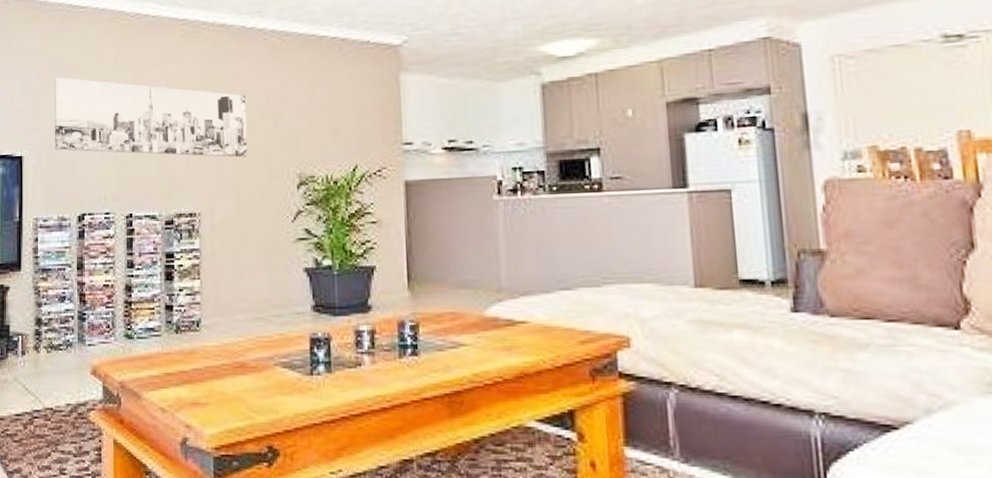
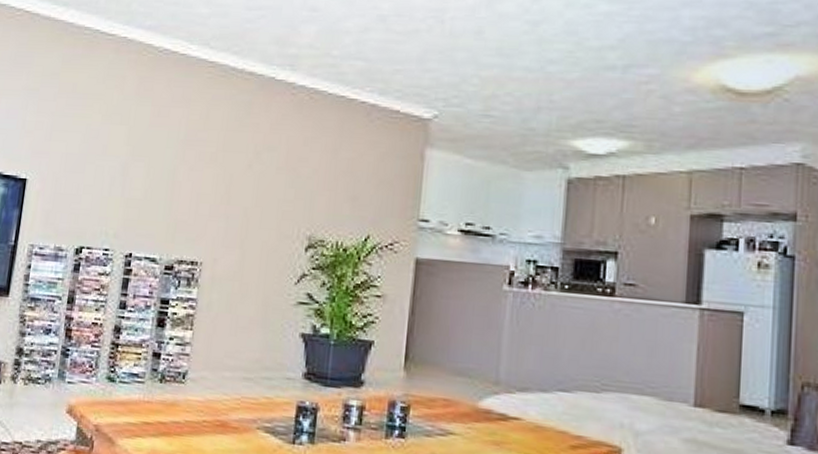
wall art: present [54,77,248,158] -> none [61,103,266,212]

